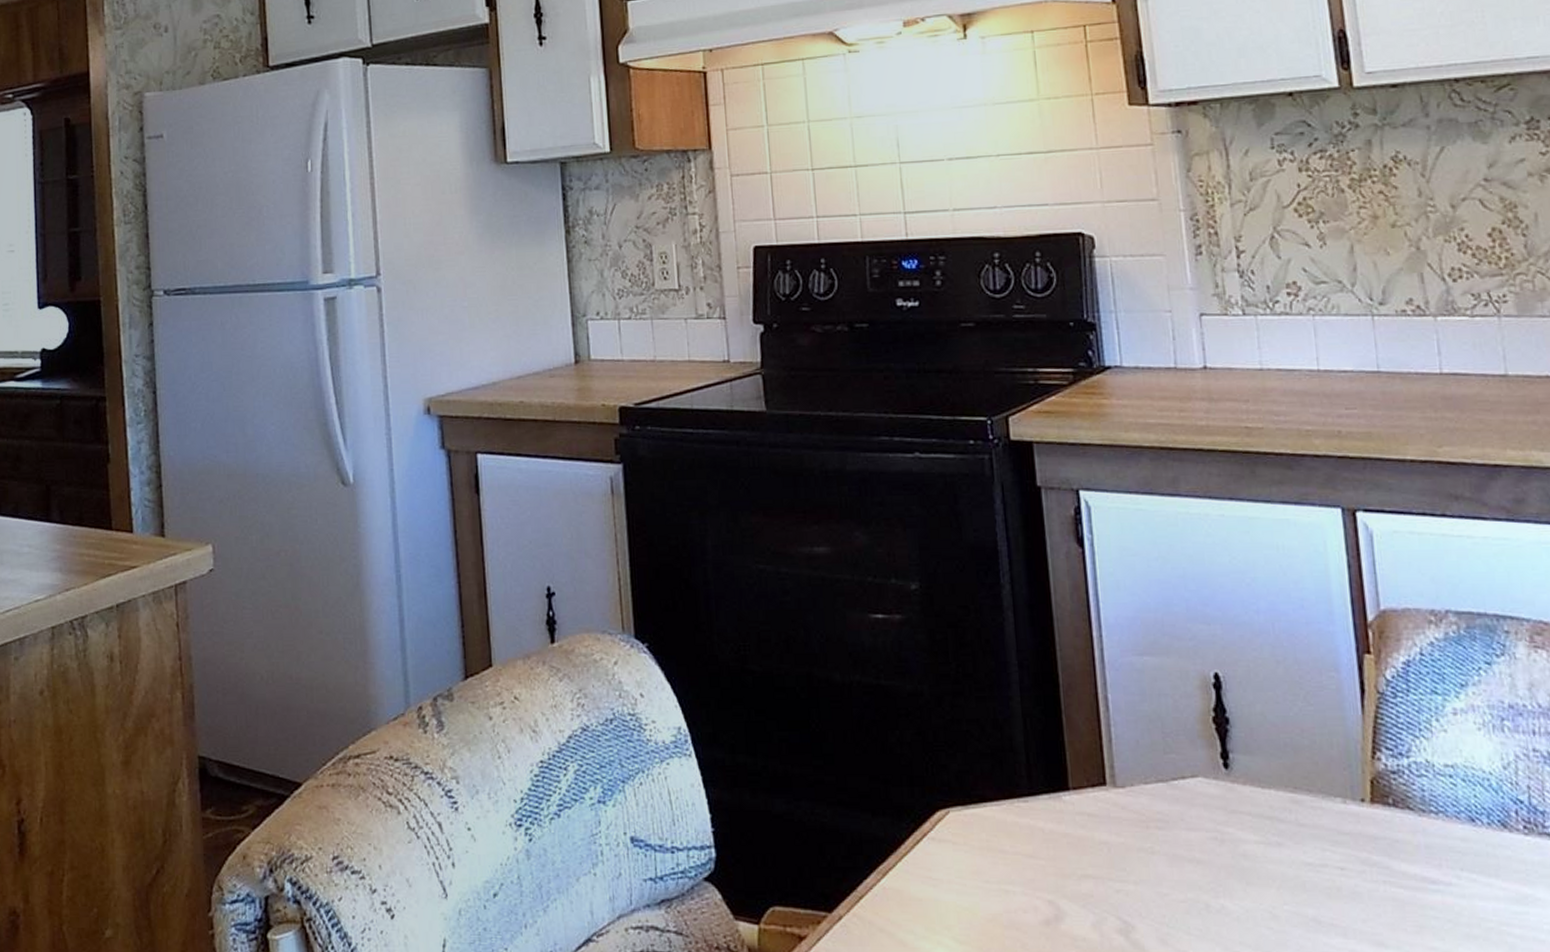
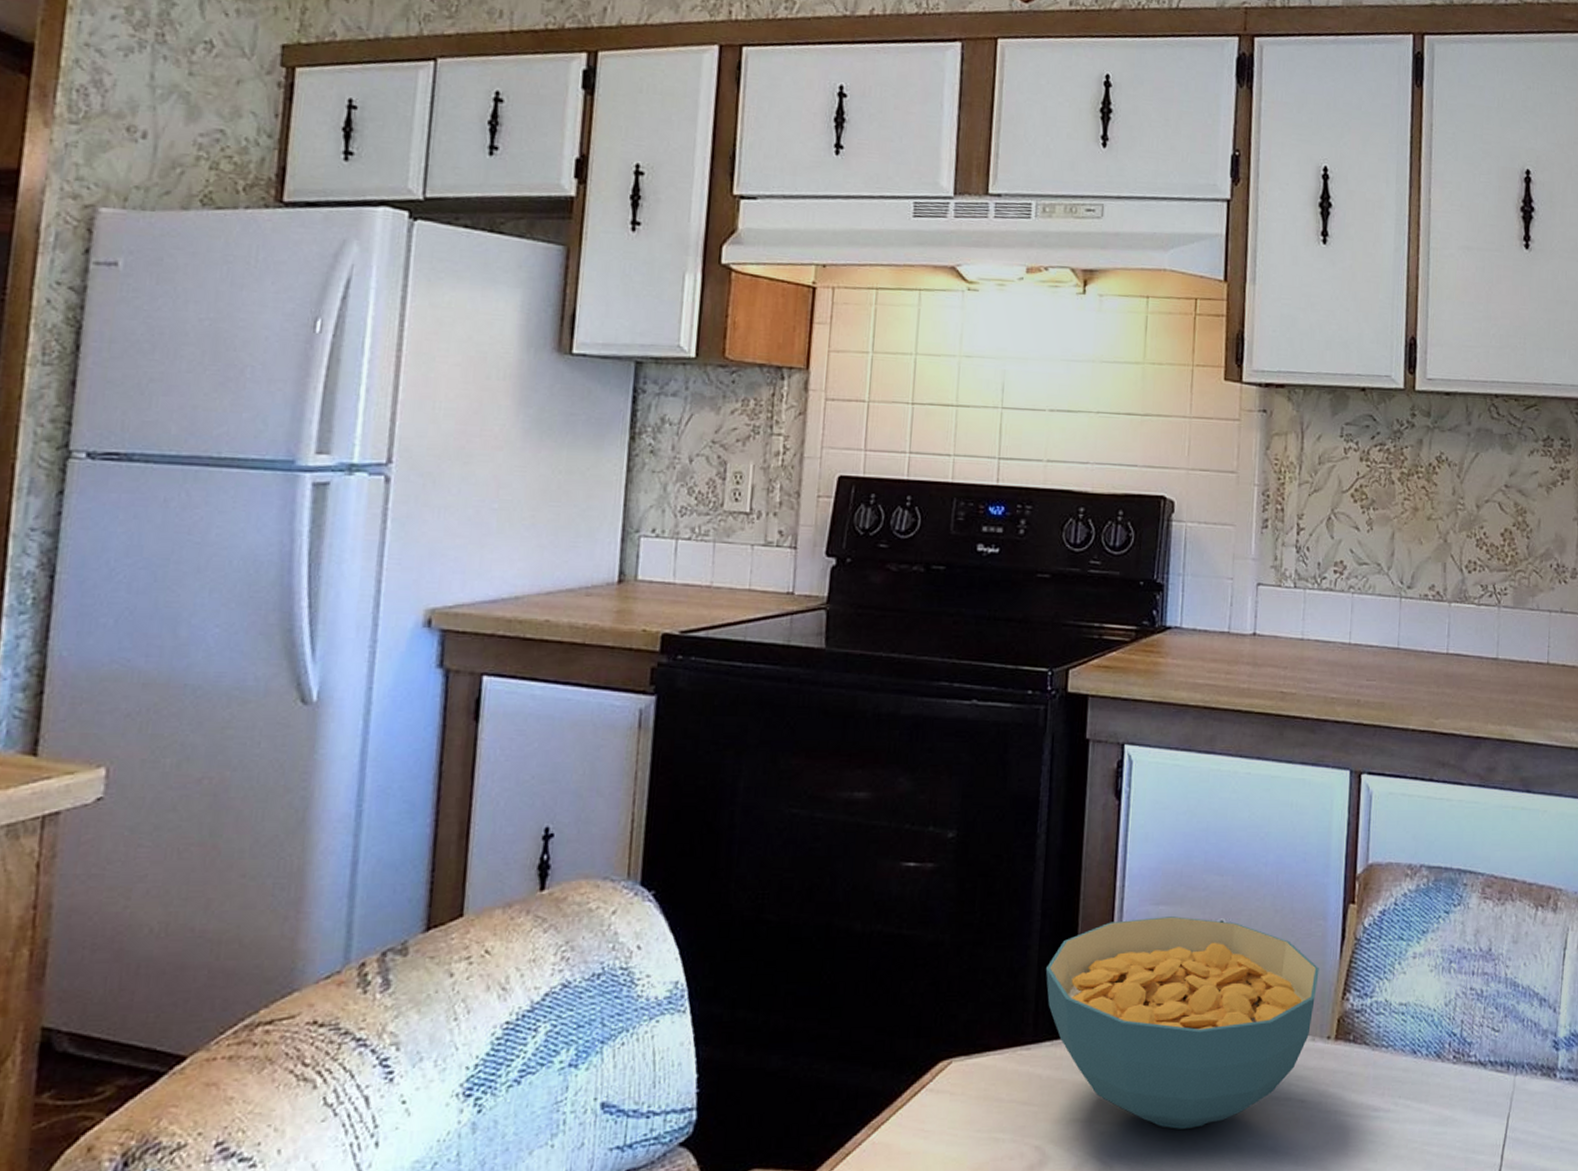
cereal bowl: none [1032,667,1340,891] -> present [1046,916,1319,1129]

